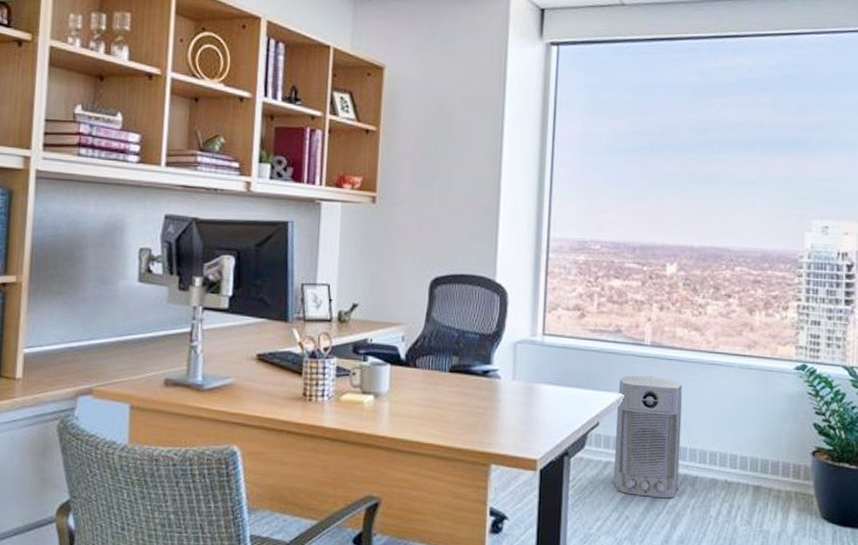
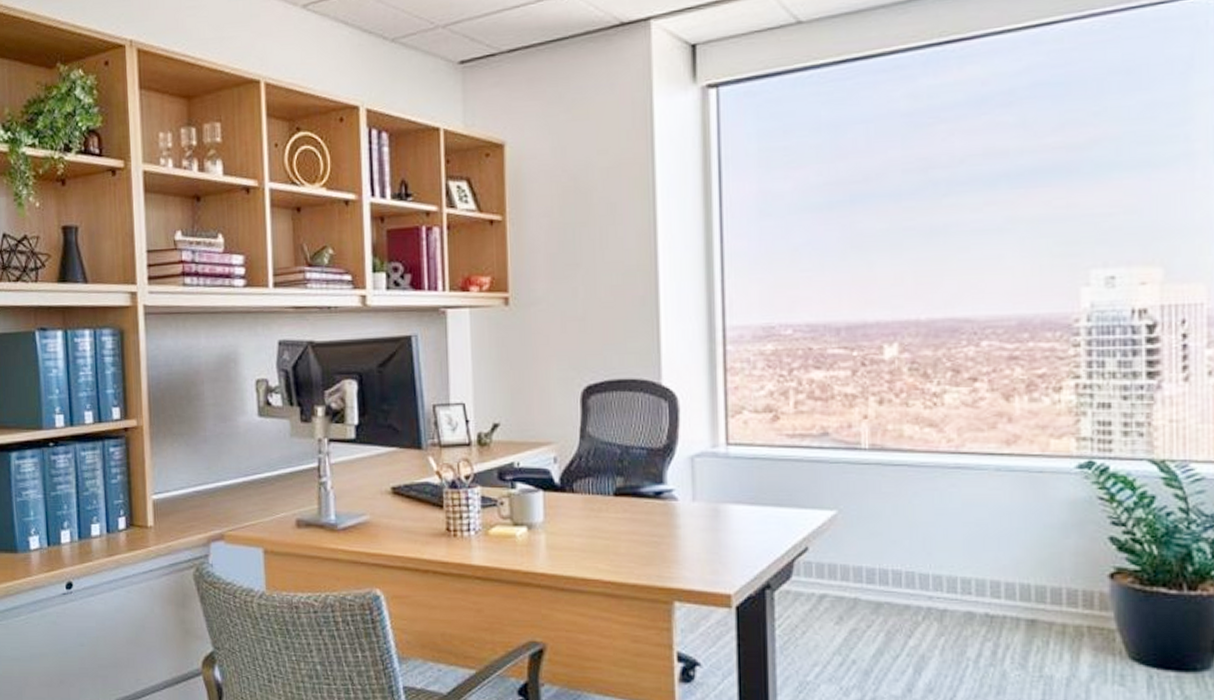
air purifier: present [613,375,683,499] -> none [830,487,921,638]

